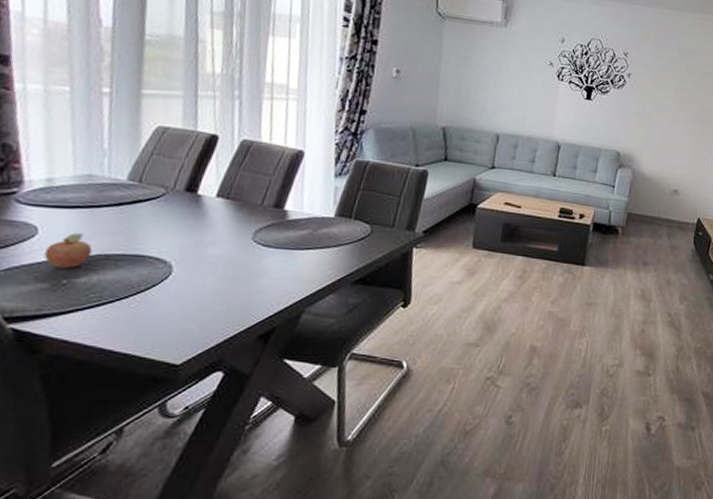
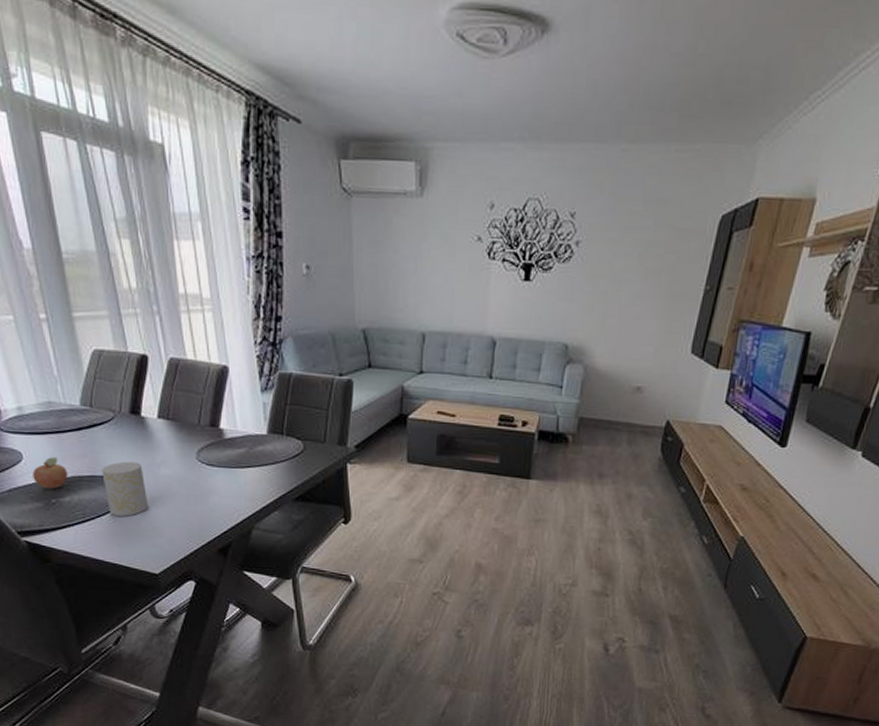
cup: none [133,239,187,300] -> present [101,461,149,516]

